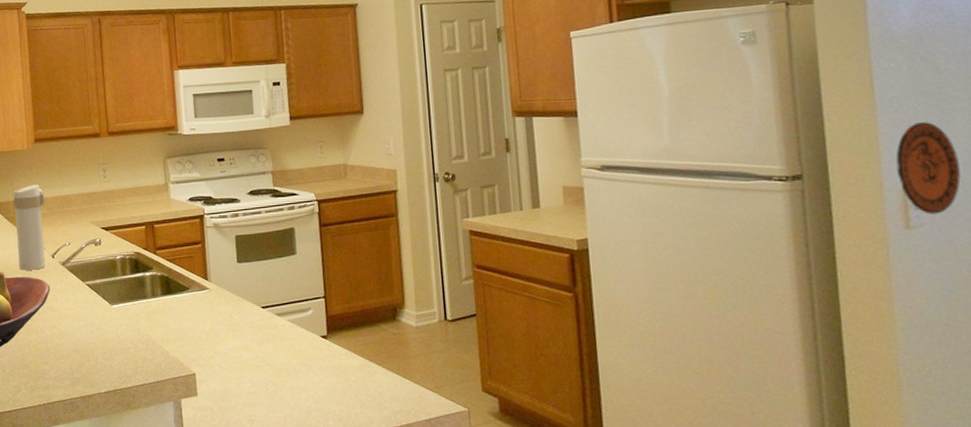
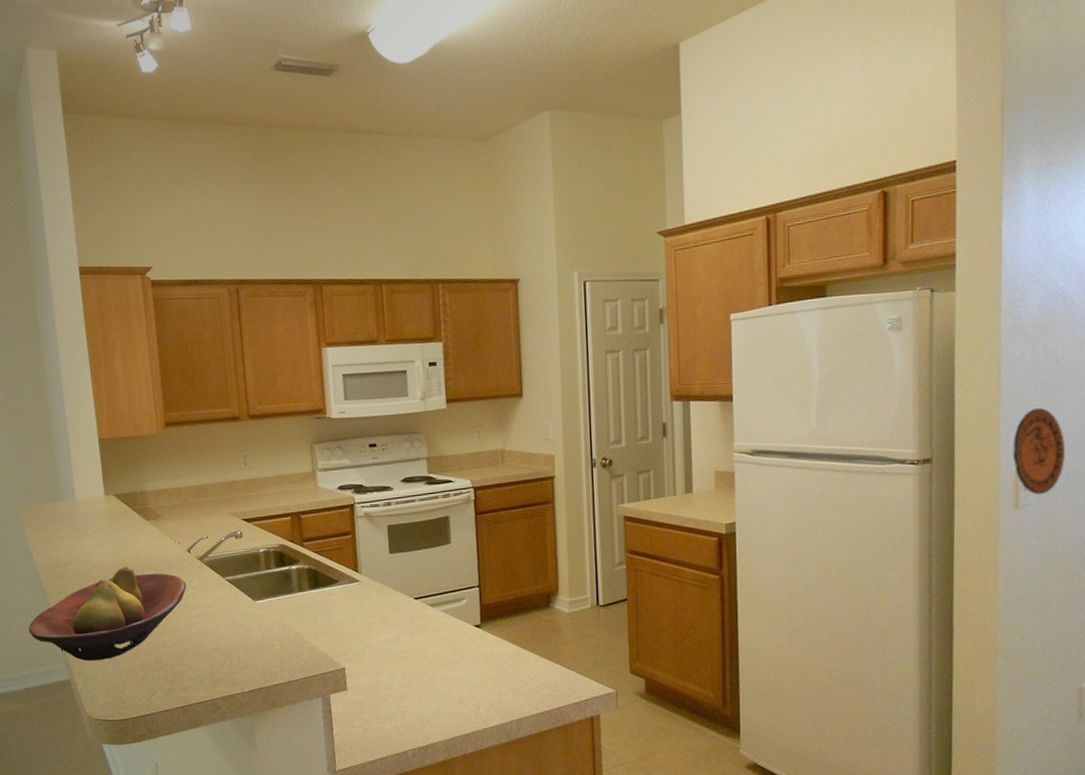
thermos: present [12,185,46,270] -> none [140,473,181,567]

